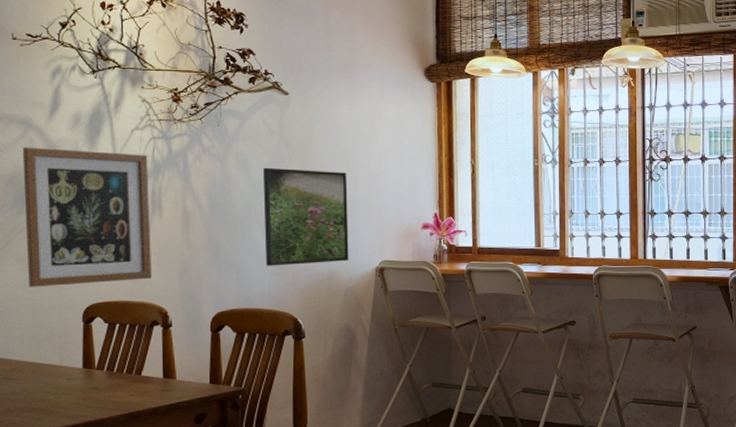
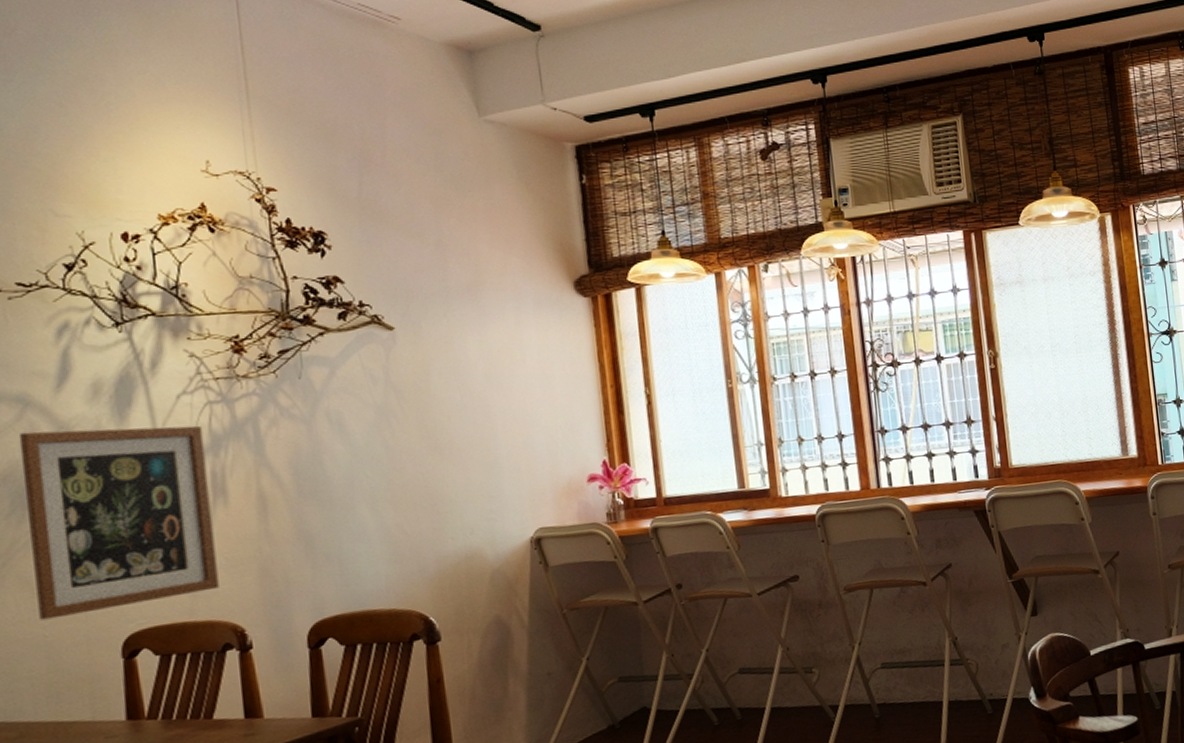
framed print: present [262,167,349,266] -> none [365,421,493,553]

